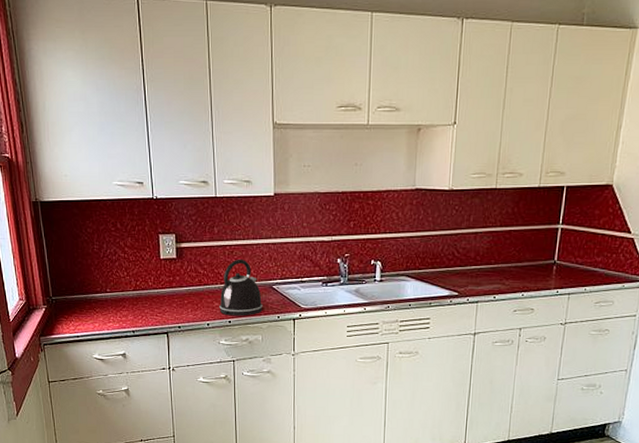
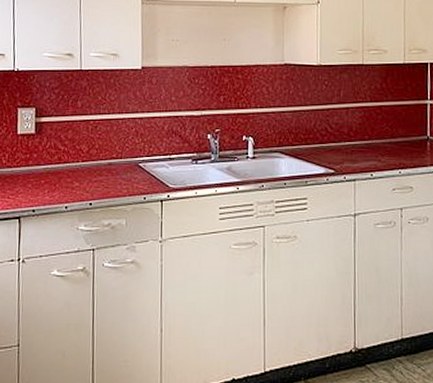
kettle: present [219,259,263,316] -> none [79,134,128,198]

